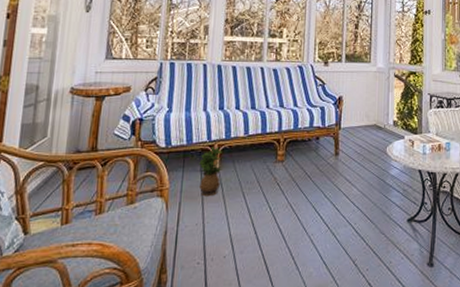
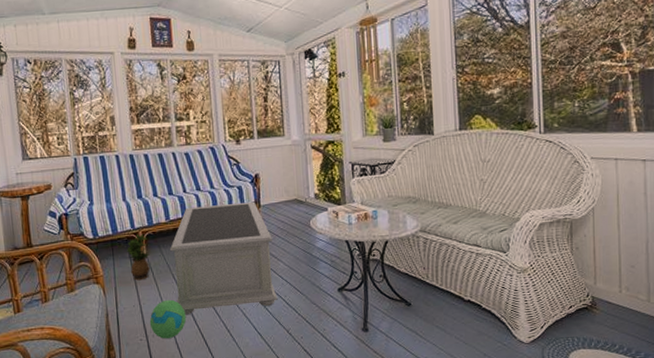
ball: none [210,220,251,263] -> present [149,299,186,339]
coffee table: none [242,123,349,238] -> present [169,201,278,315]

